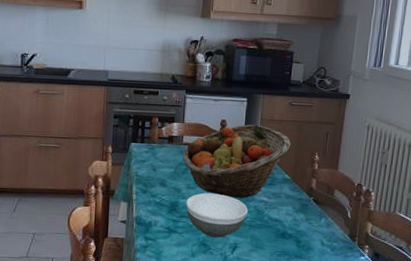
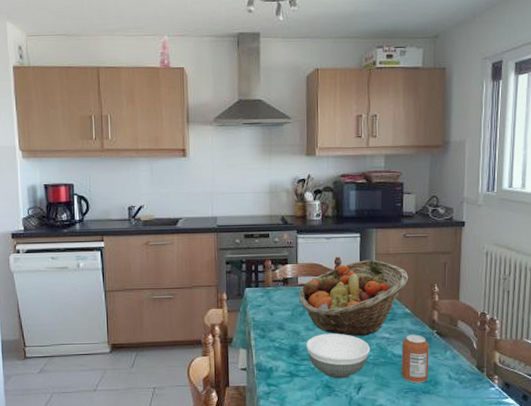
can: none [275,200,305,248] -> present [401,334,429,384]

